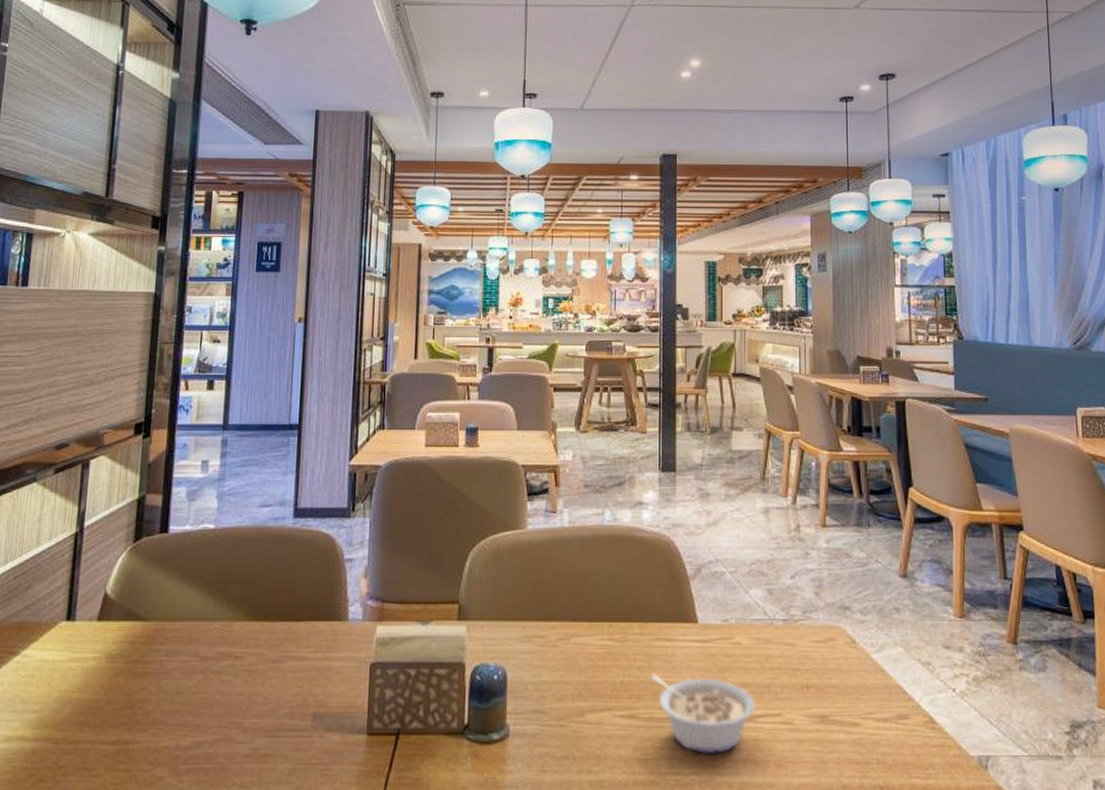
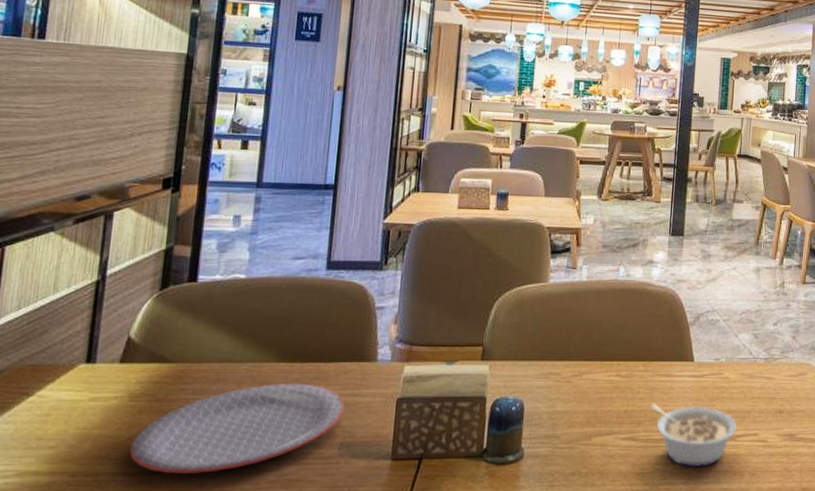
plate: none [107,645,317,744] -> present [129,383,345,474]

